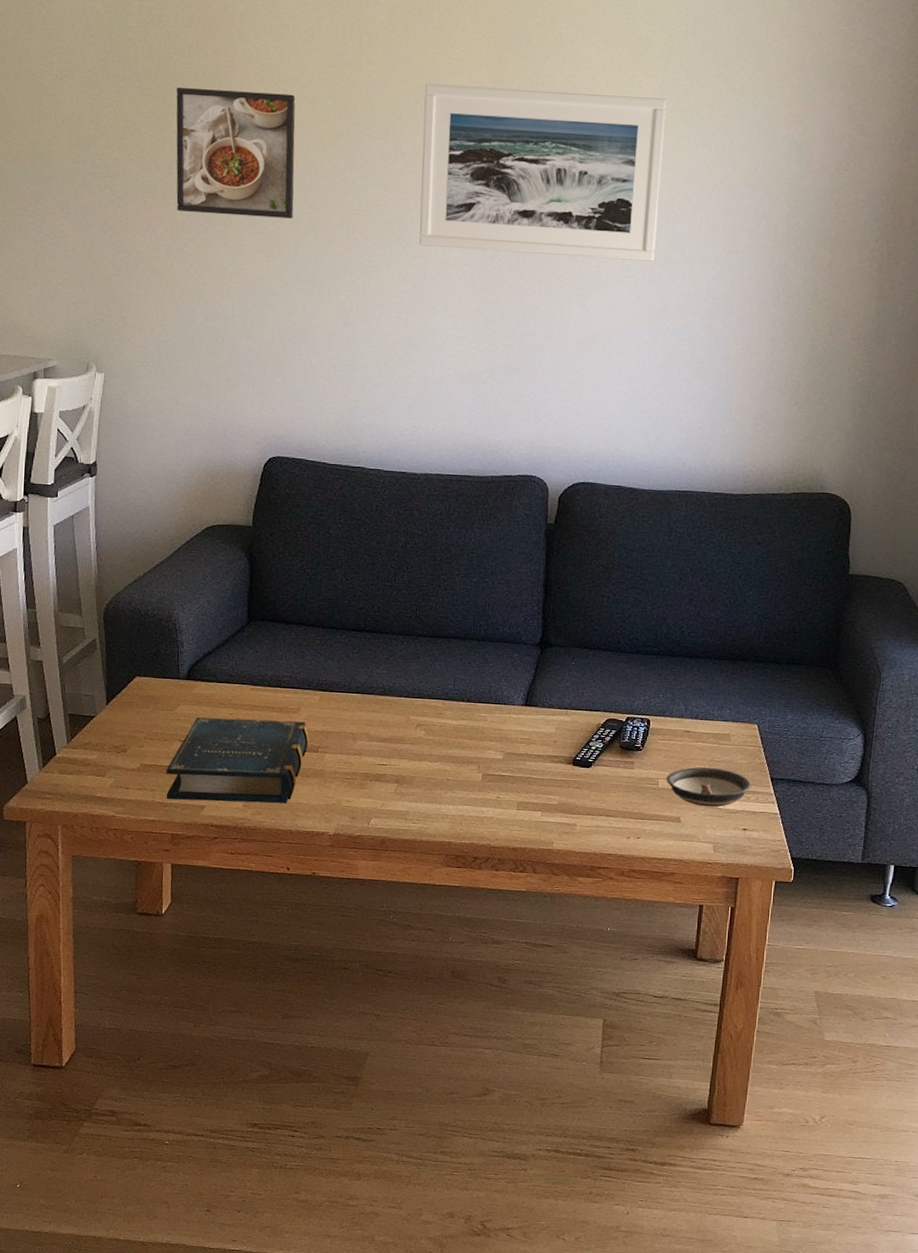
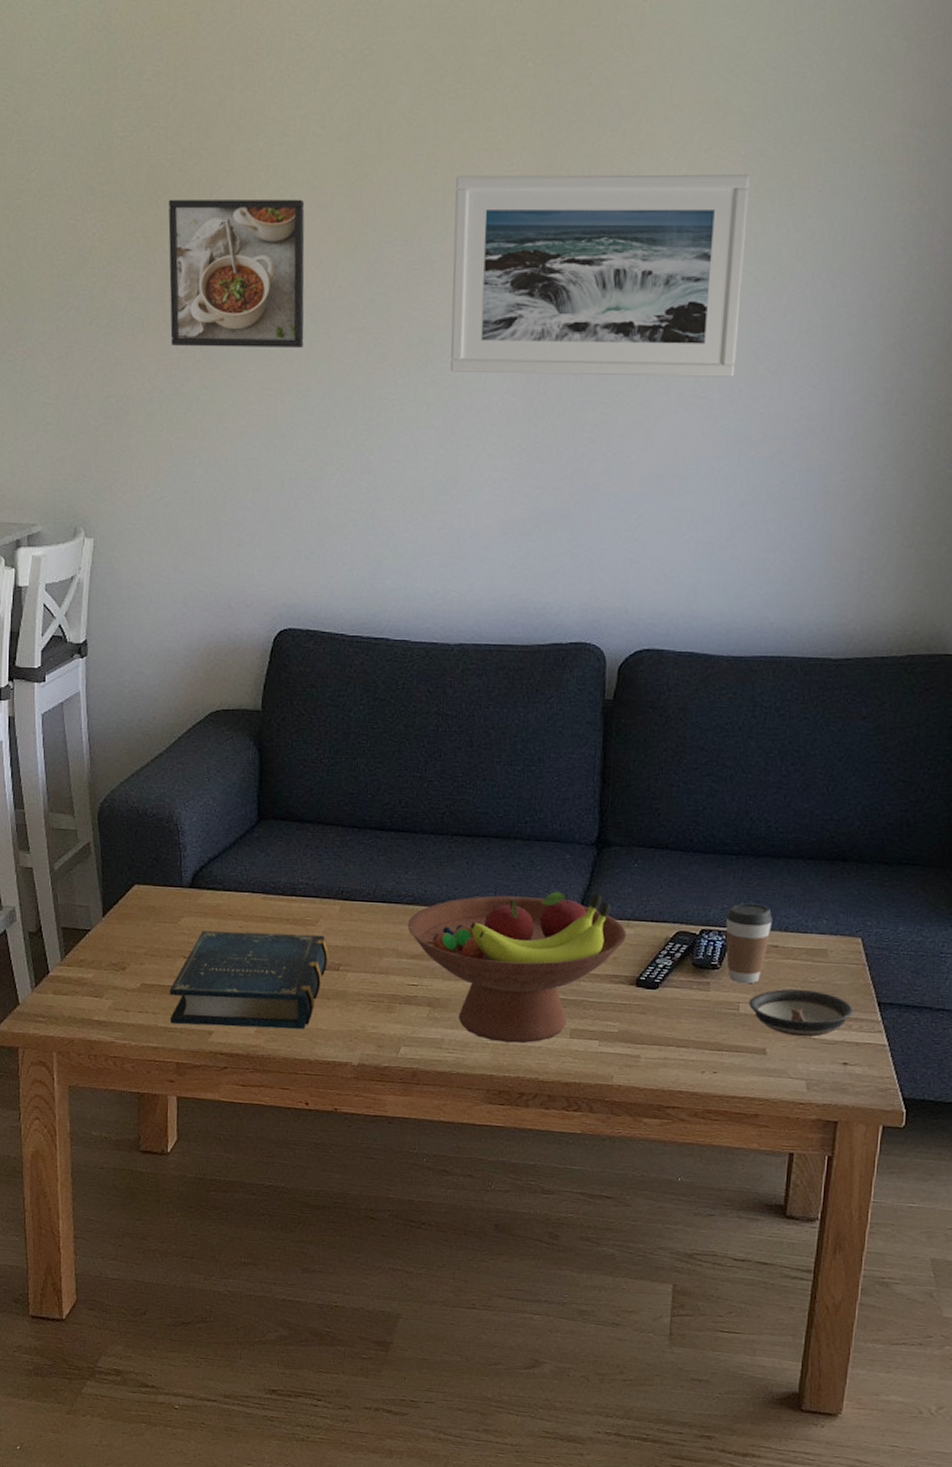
fruit bowl: none [378,685,565,815] -> present [407,891,626,1044]
coffee cup: none [647,695,686,763] -> present [725,903,773,984]

